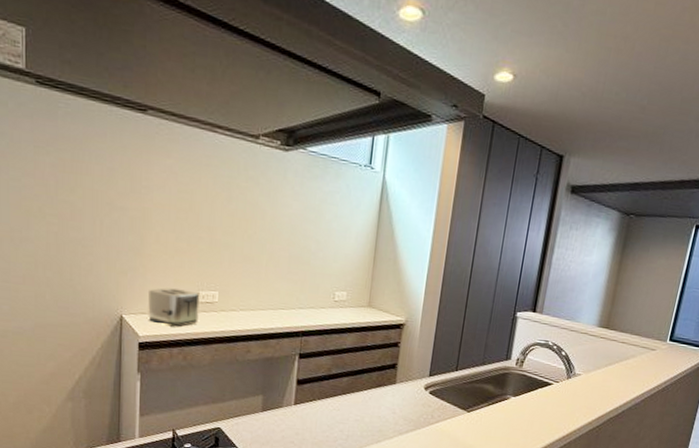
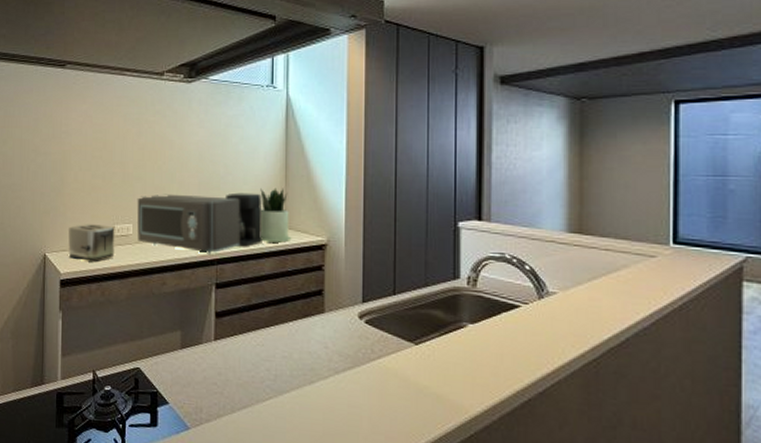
microwave: none [223,264,329,327] -> present [137,193,240,255]
coffee maker: none [315,269,350,323] -> present [226,192,263,248]
planter: none [345,268,375,320] -> present [260,187,292,243]

